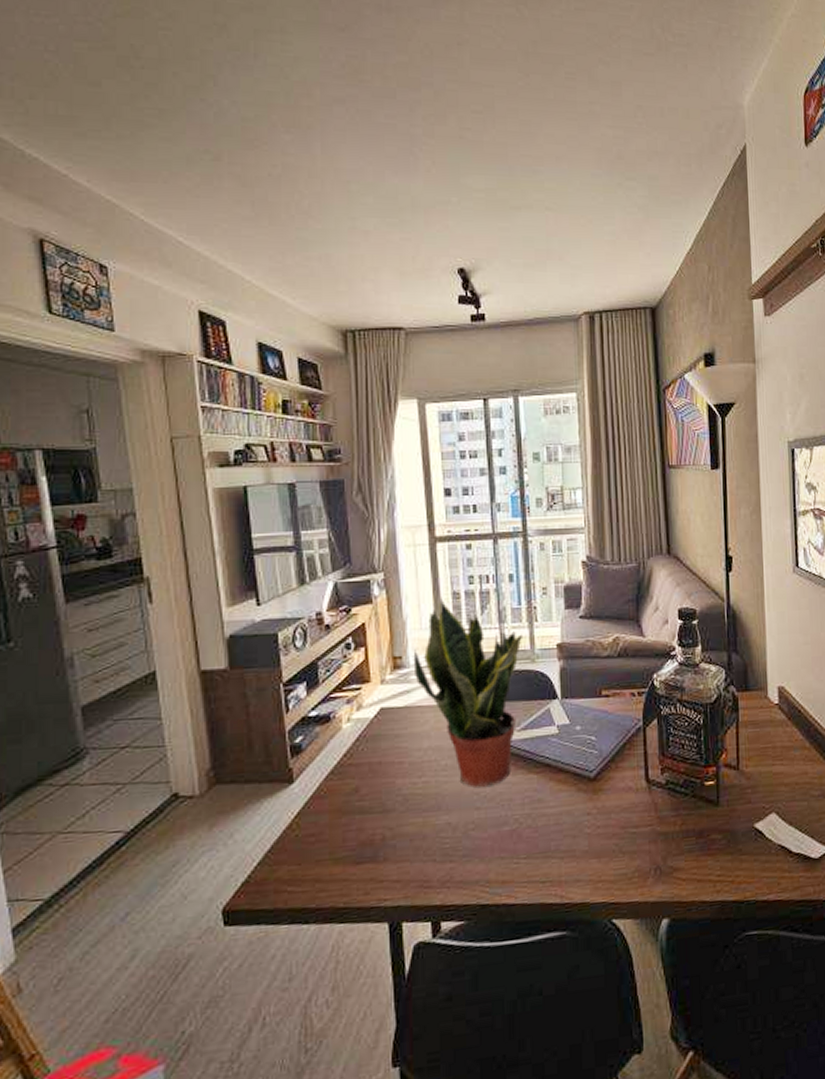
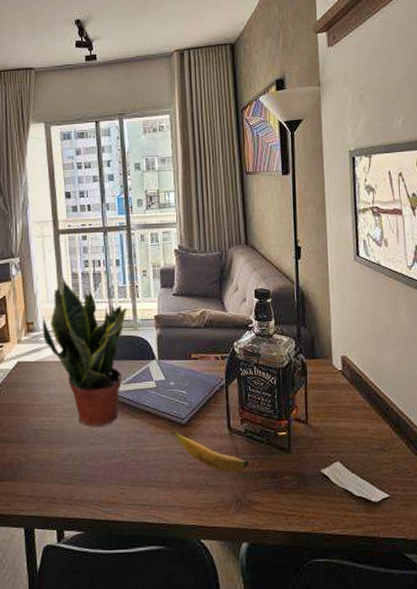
banana: none [579,786,671,835] -> present [173,430,250,473]

